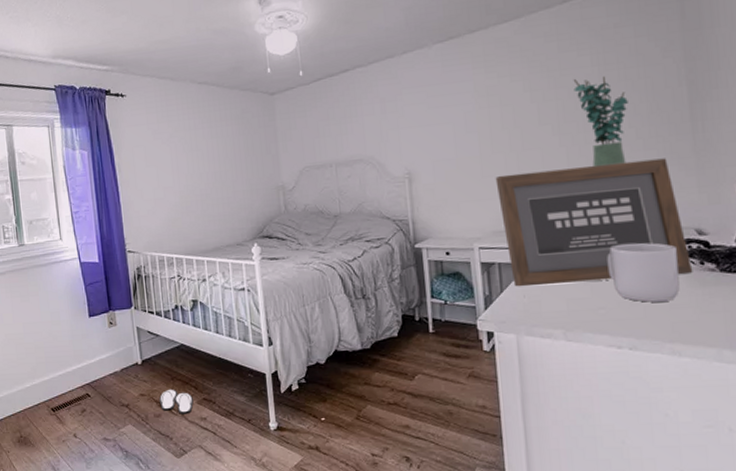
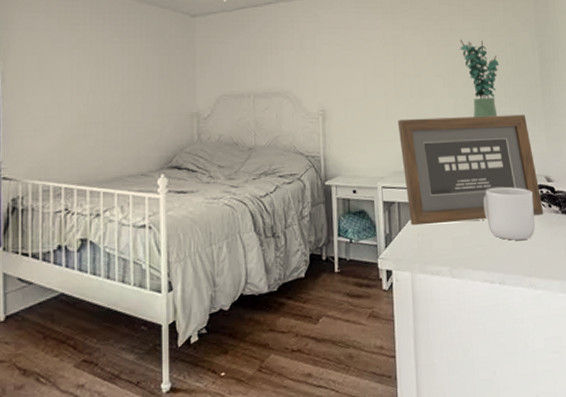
slippers: present [159,390,194,414] -> none [24,352,69,383]

